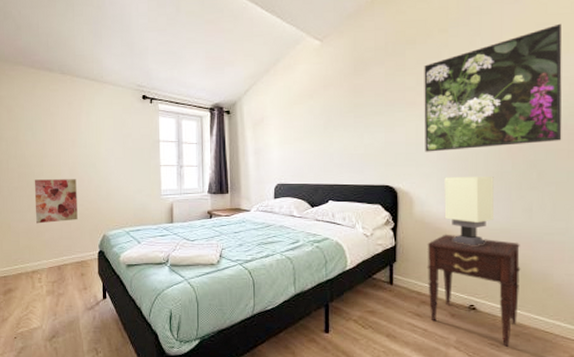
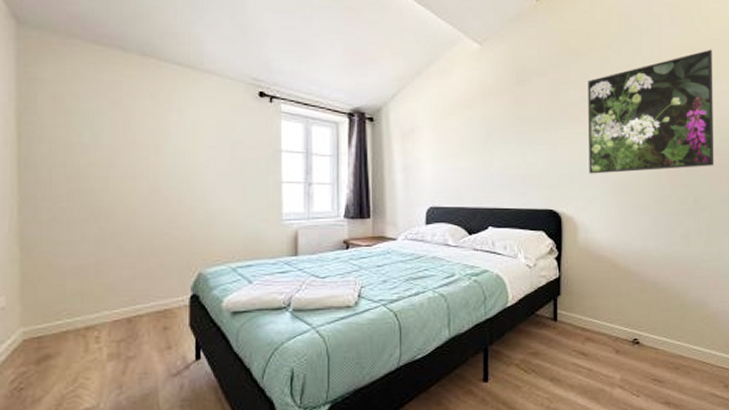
wall art: present [34,179,78,224] -> none [93,198,160,260]
nightstand: present [427,234,521,347] -> none [591,263,680,381]
table lamp: present [444,177,494,245] -> none [608,201,655,274]

